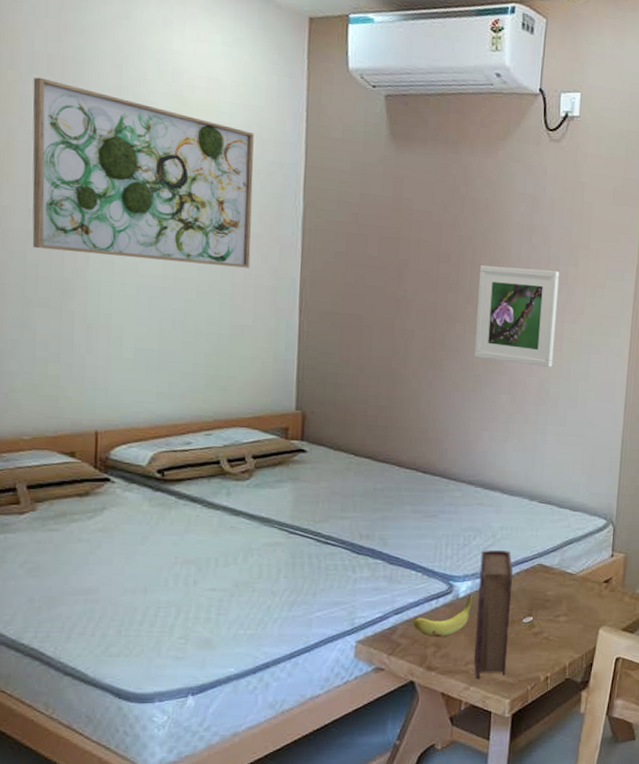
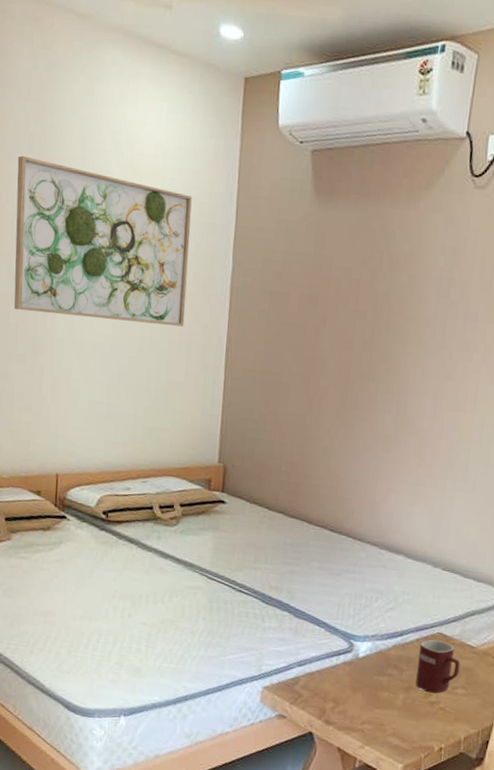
banana: present [412,594,473,638] -> none [313,655,372,695]
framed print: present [474,265,560,367] -> none [385,322,478,430]
book: present [474,550,514,679] -> none [370,613,413,740]
mug: none [518,571,561,624] -> present [415,639,461,694]

